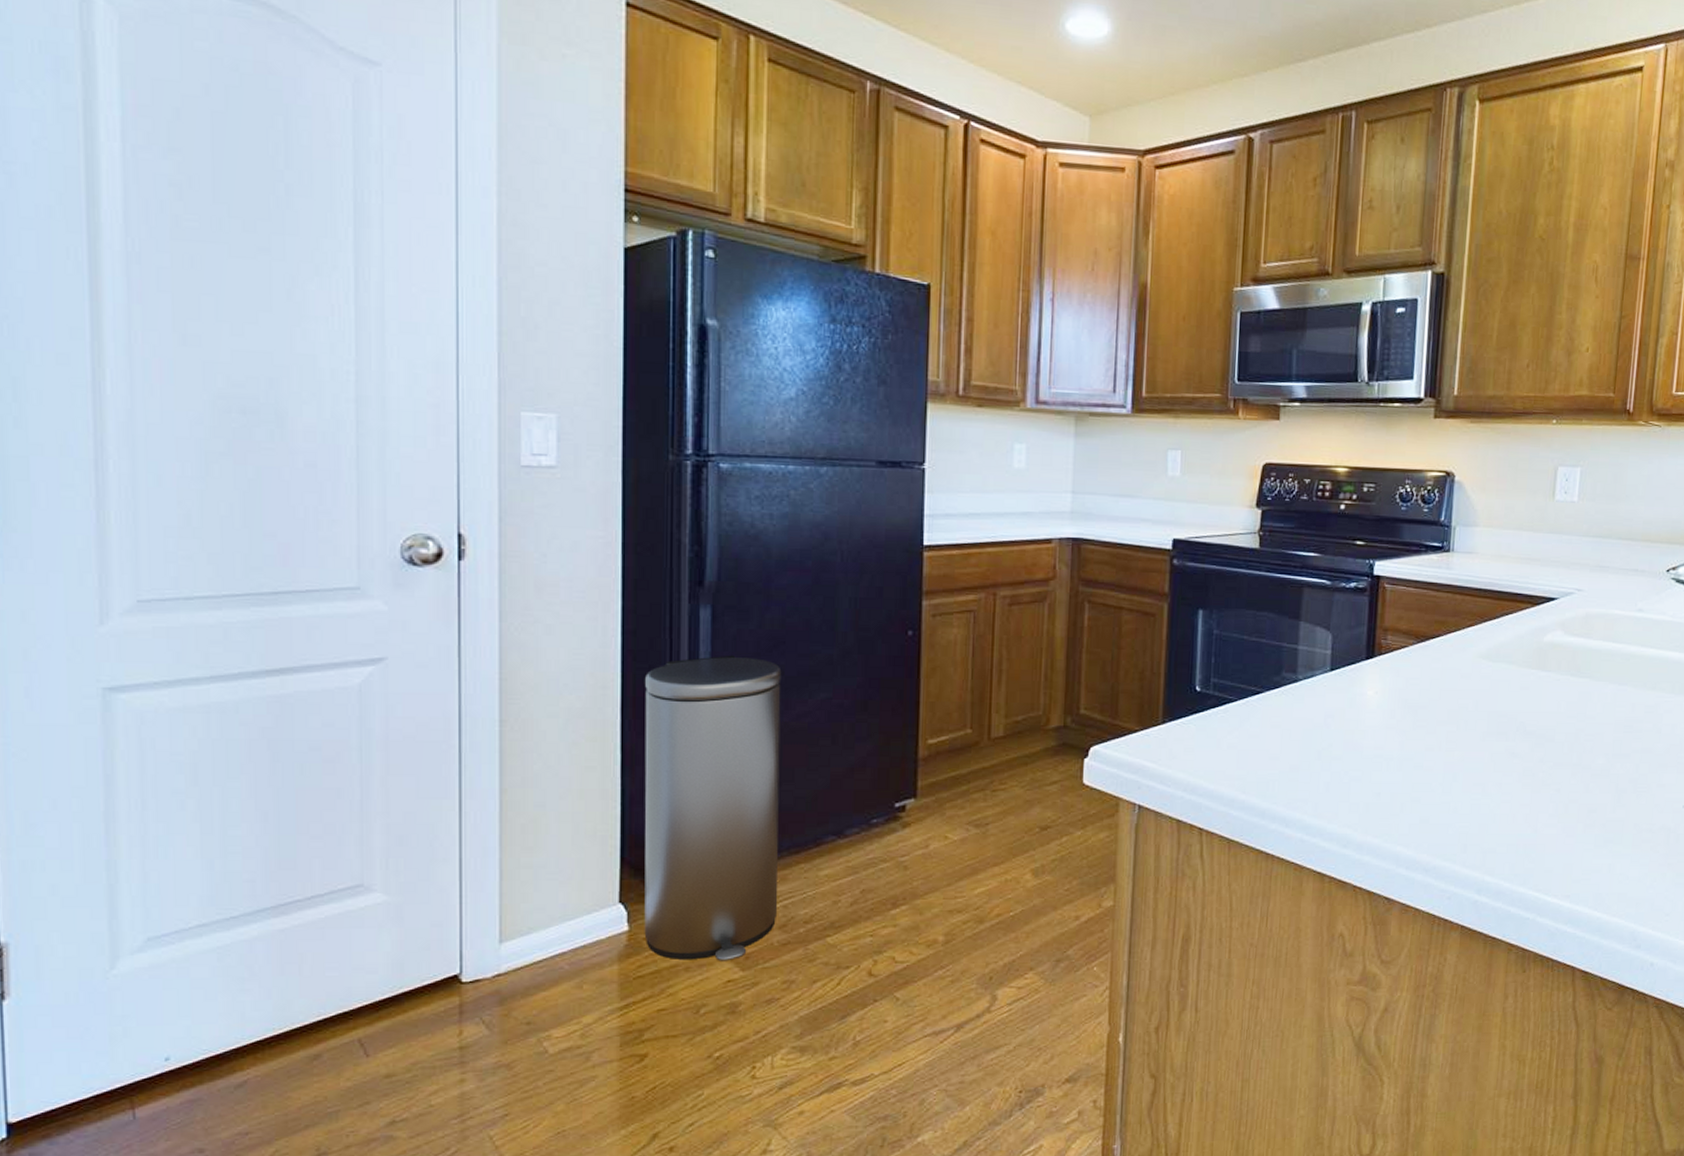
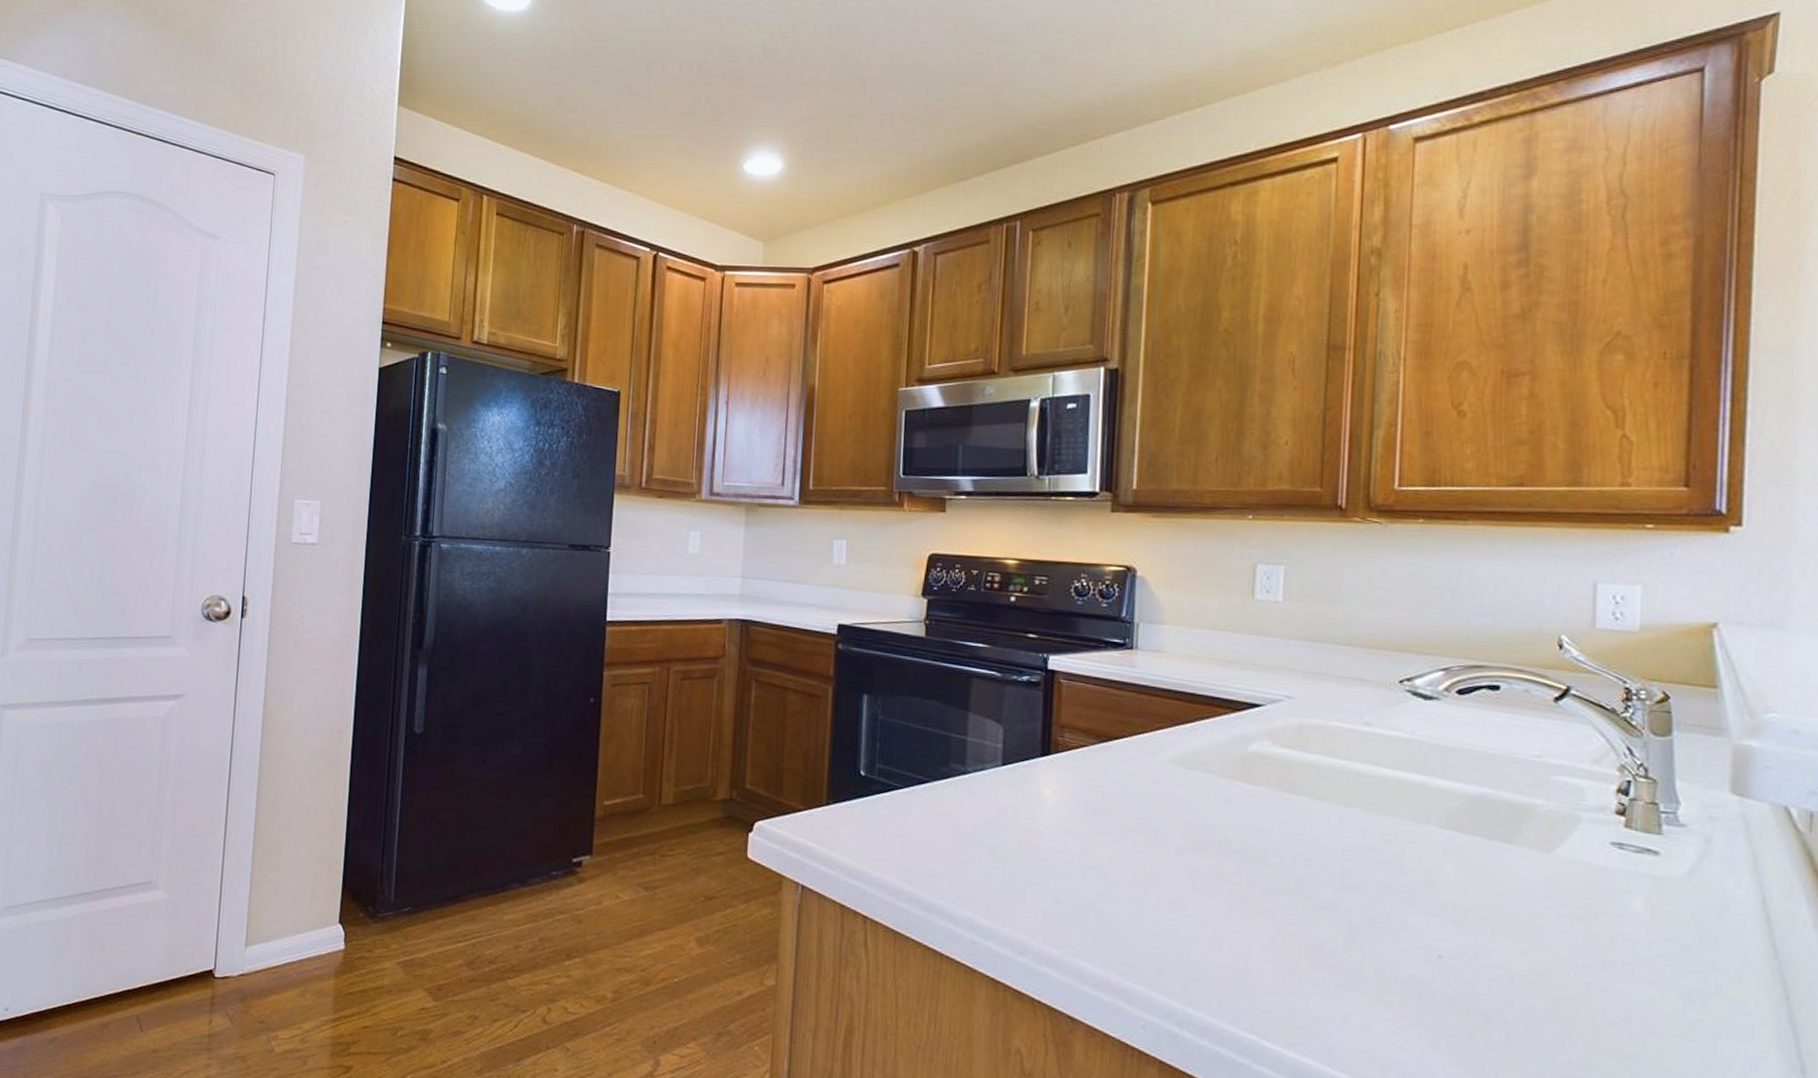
pedal bin: present [644,655,782,961] -> none [356,710,481,990]

